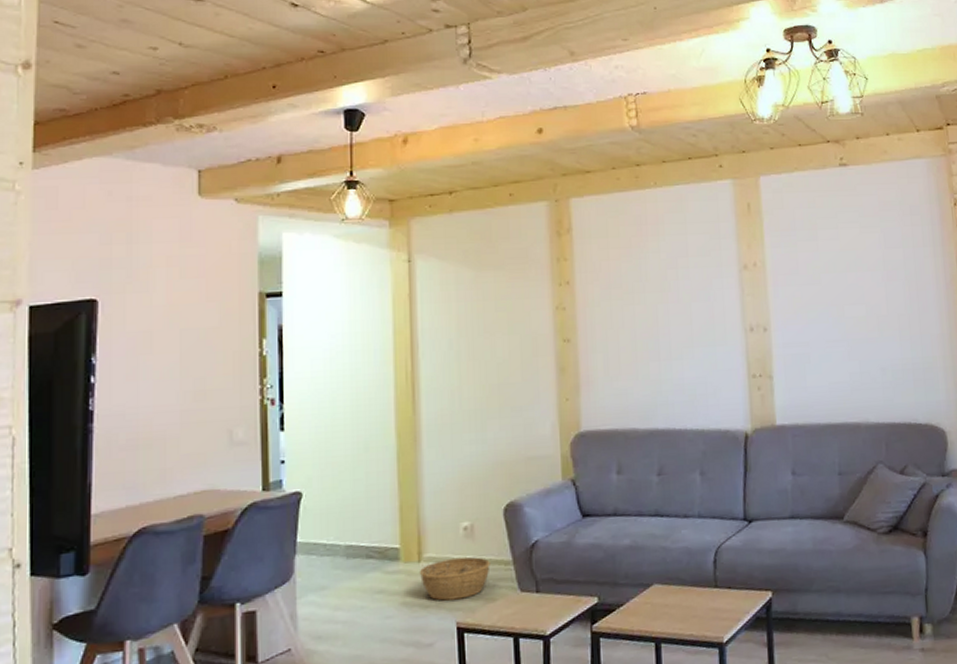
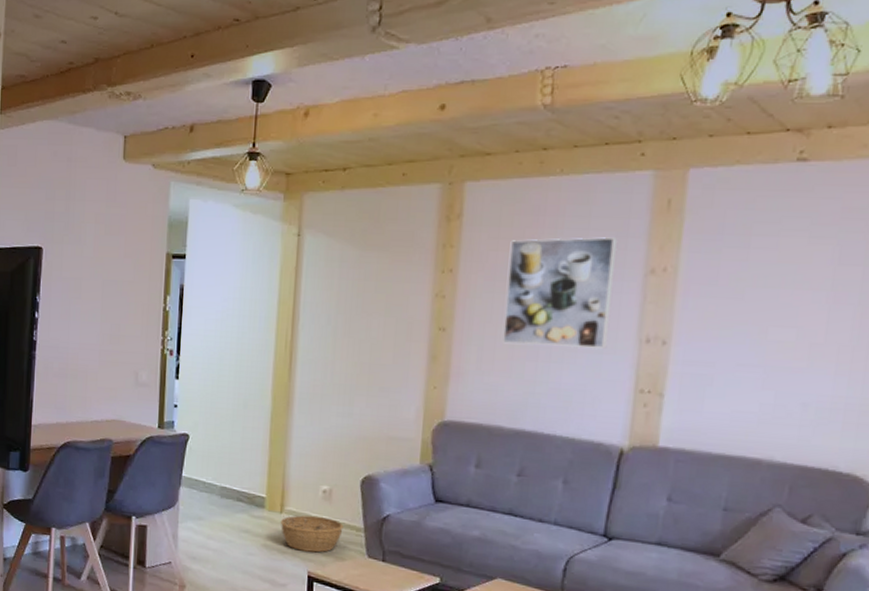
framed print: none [619,240,719,348] -> present [503,237,618,350]

